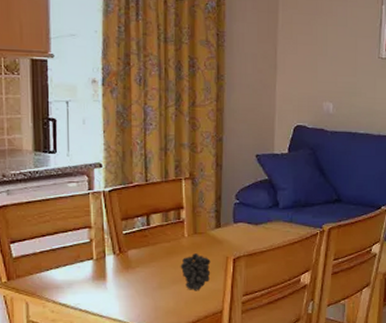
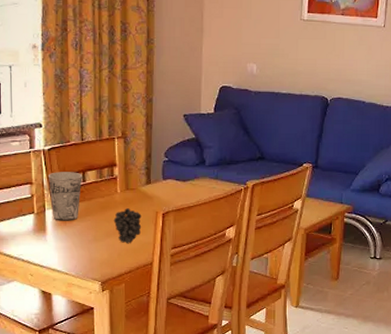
cup: none [109,215,147,268] -> present [48,172,83,221]

